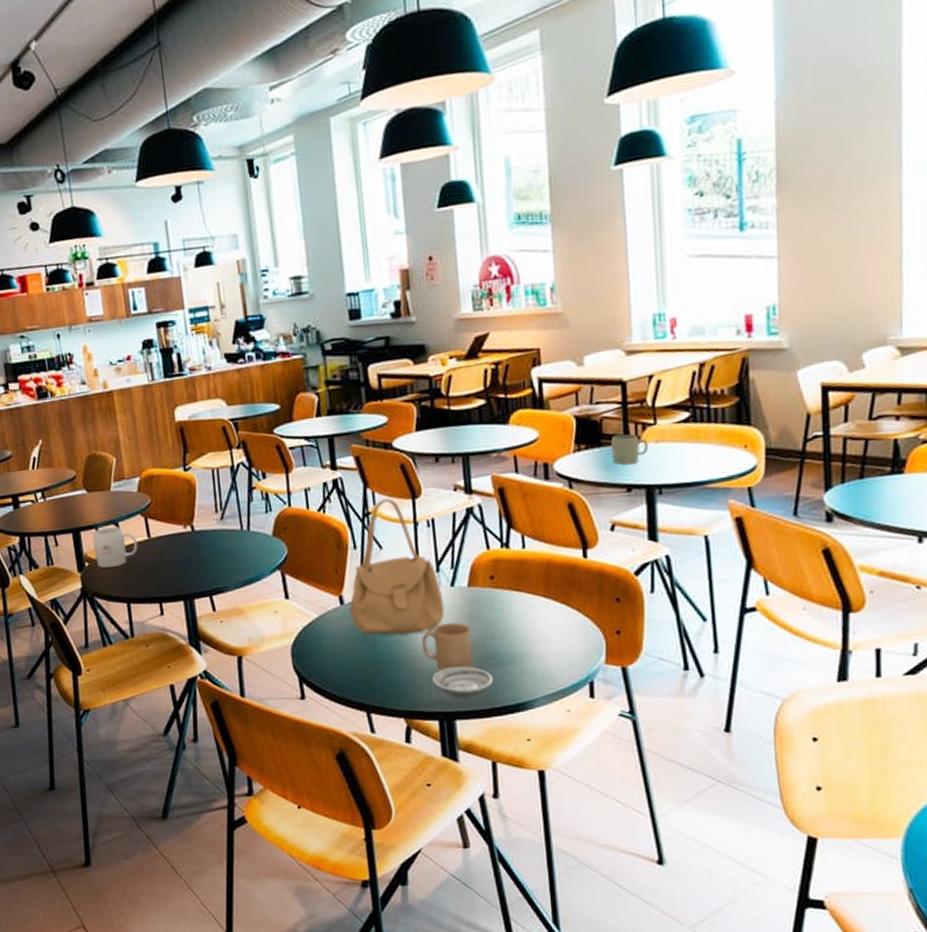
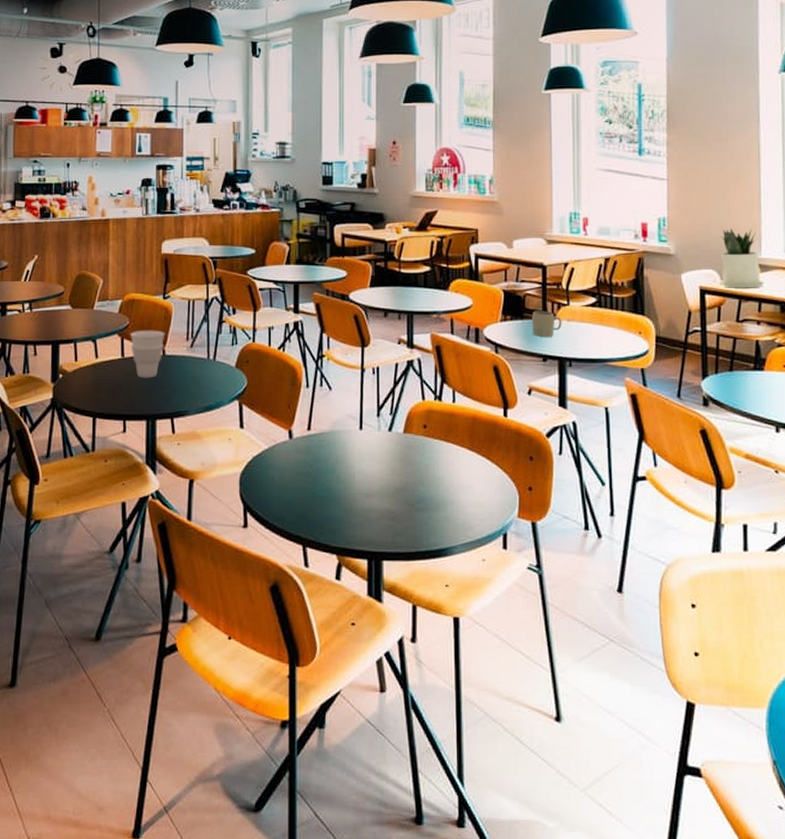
mug: present [93,527,138,569] -> none [70,343,111,382]
cup: none [153,505,192,558] -> present [130,330,165,378]
handbag: present [349,499,445,636] -> none [297,345,381,474]
cup: present [422,623,473,671] -> none [359,466,404,511]
saucer: present [432,666,494,698] -> none [365,507,420,539]
planter: none [847,303,907,381] -> present [719,228,765,288]

